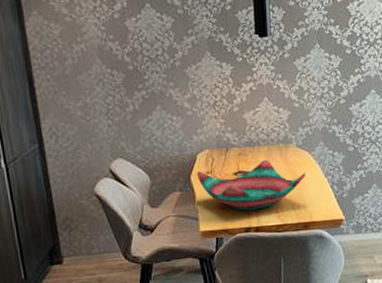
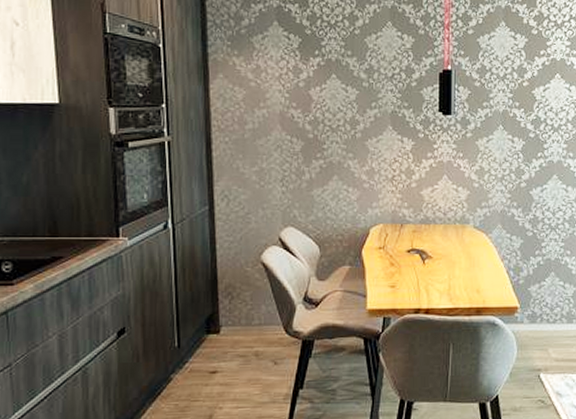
decorative bowl: present [197,160,305,211] -> none [369,239,481,291]

